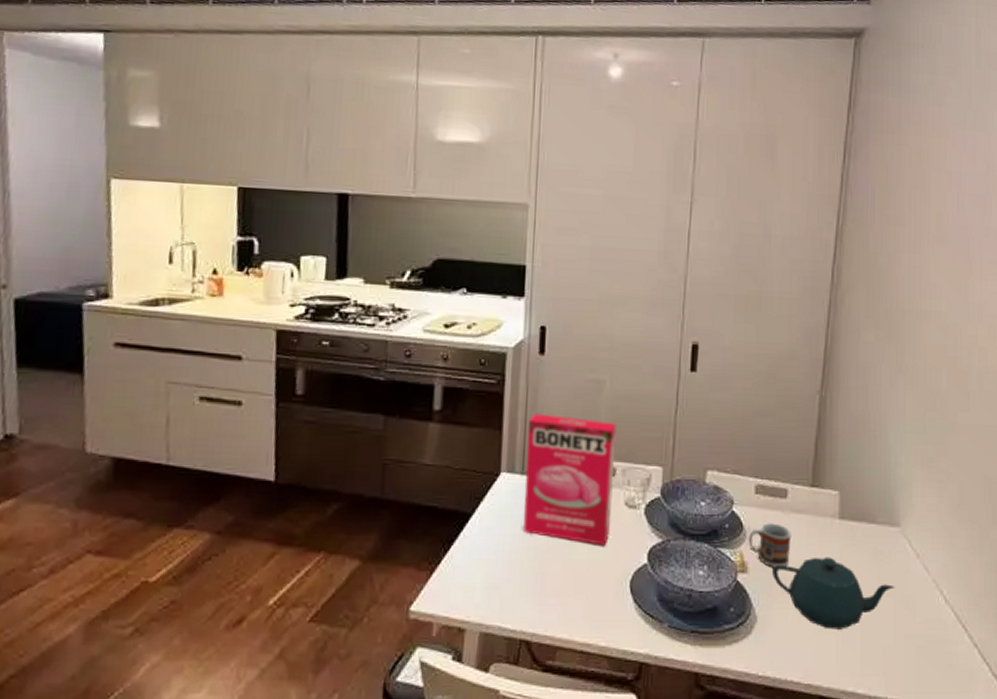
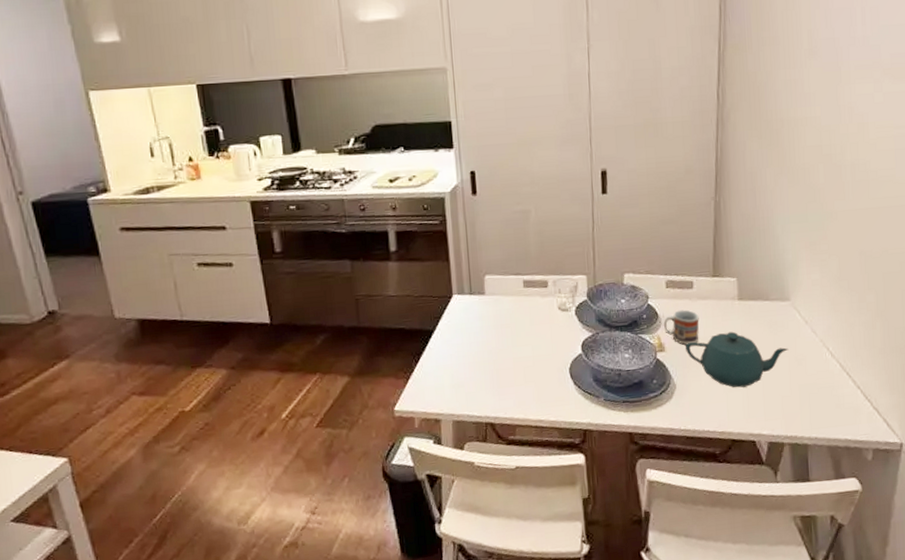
cereal box: present [523,413,617,545] -> none [470,243,549,344]

